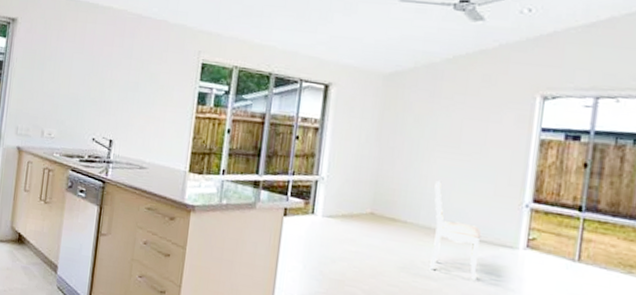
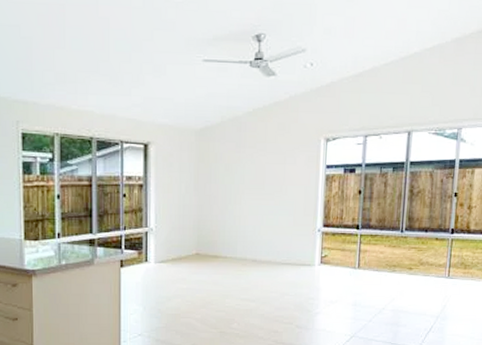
dining chair: present [429,181,482,281] -> none [247,219,287,296]

